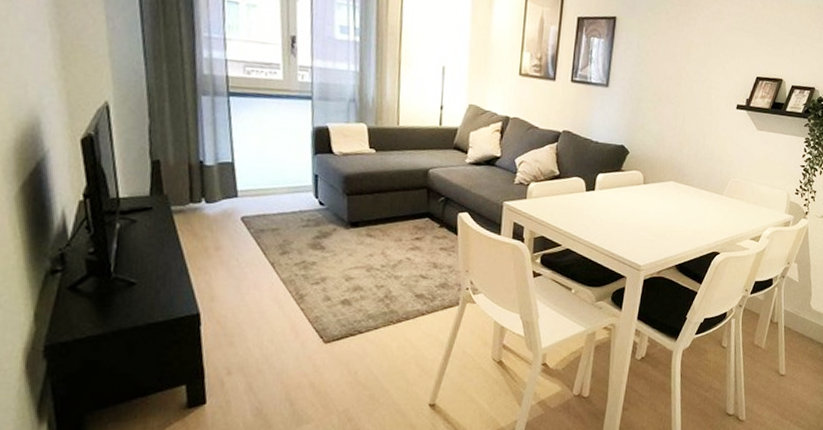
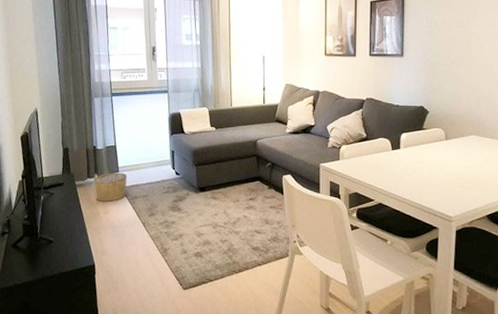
basket: none [198,197,250,235] -> present [93,172,128,202]

